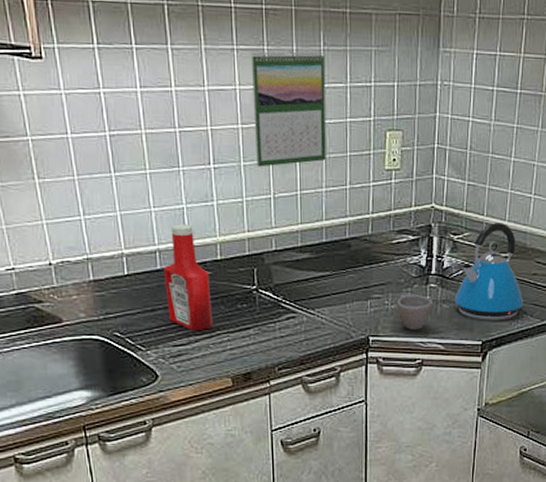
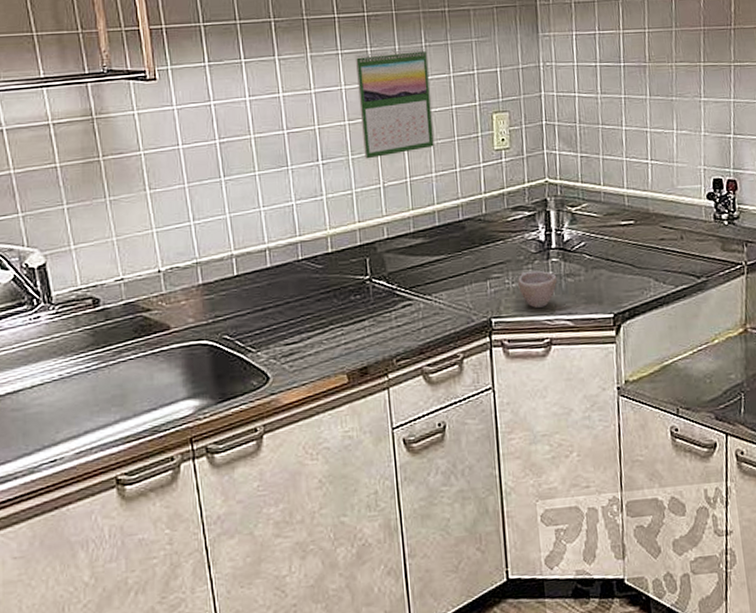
ketchup bottle: present [163,224,213,331] -> none [273,220,325,328]
kettle: present [454,223,524,321] -> none [578,190,654,292]

